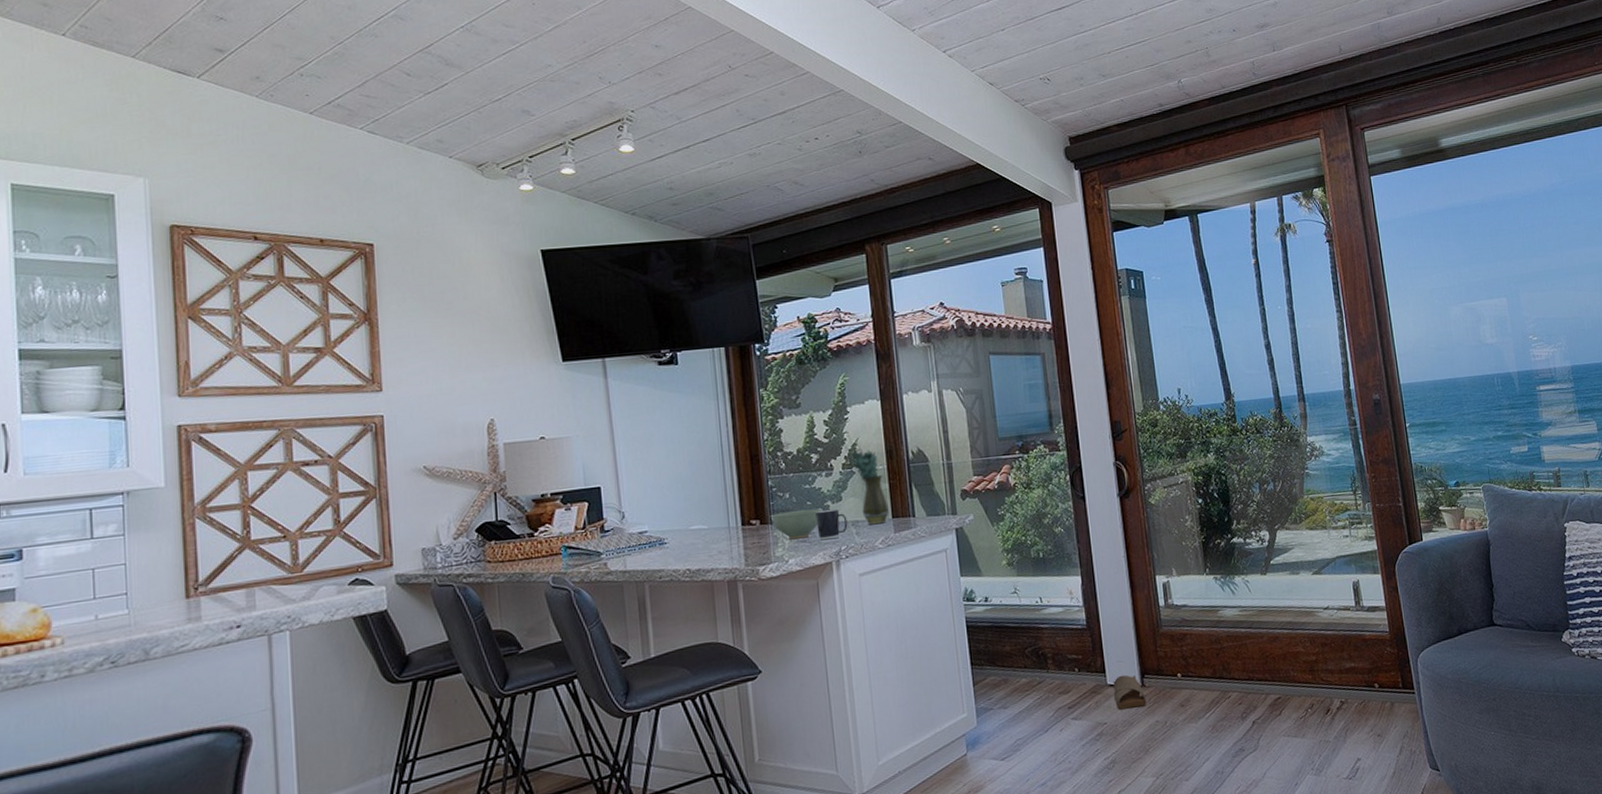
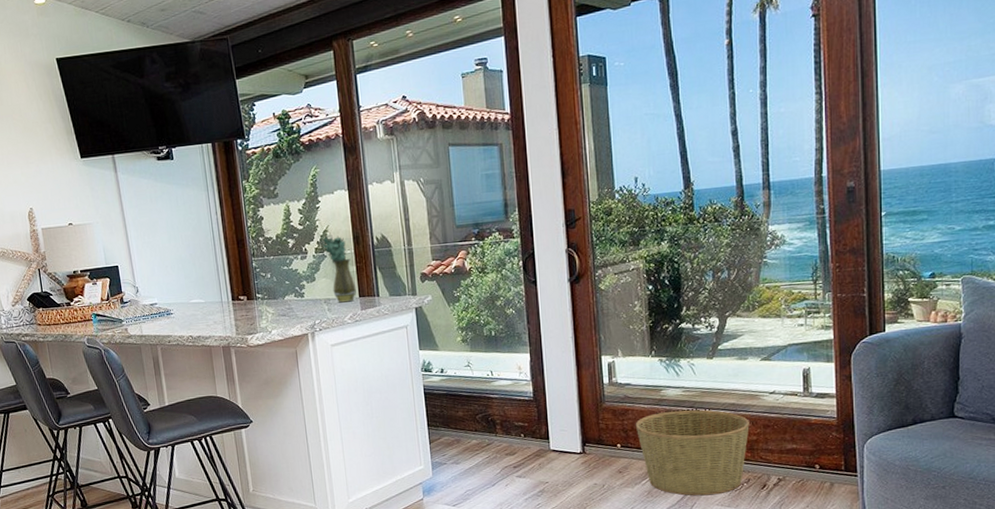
bowl: present [770,508,824,540] -> none [255,287,300,314]
mug: present [814,509,848,541] -> none [292,288,321,315]
sandal: present [1113,675,1147,710] -> none [555,442,587,472]
basket: none [1194,630,1308,728] -> present [635,410,750,496]

